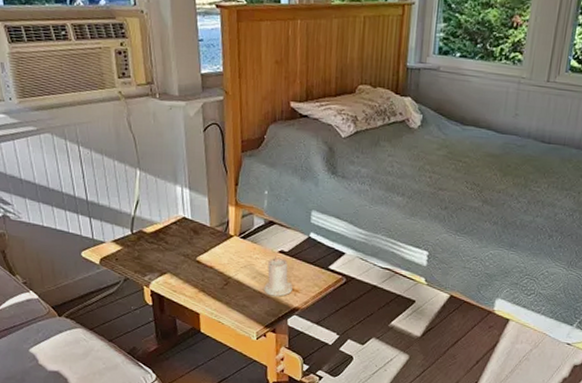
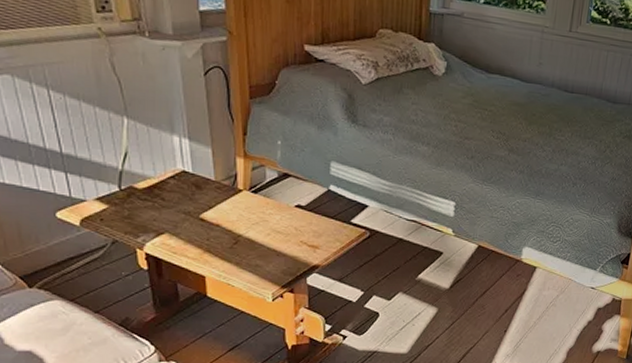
candle: present [264,256,293,297] -> none [279,210,312,254]

